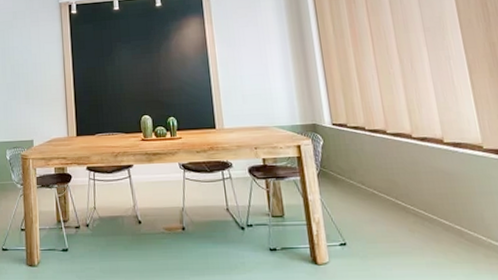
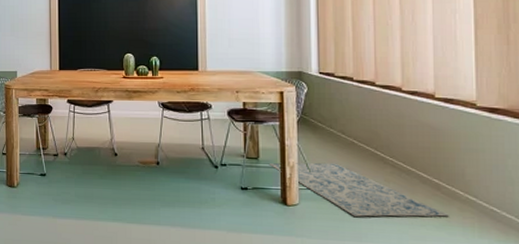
rug: none [294,216,476,271] -> present [268,162,449,217]

